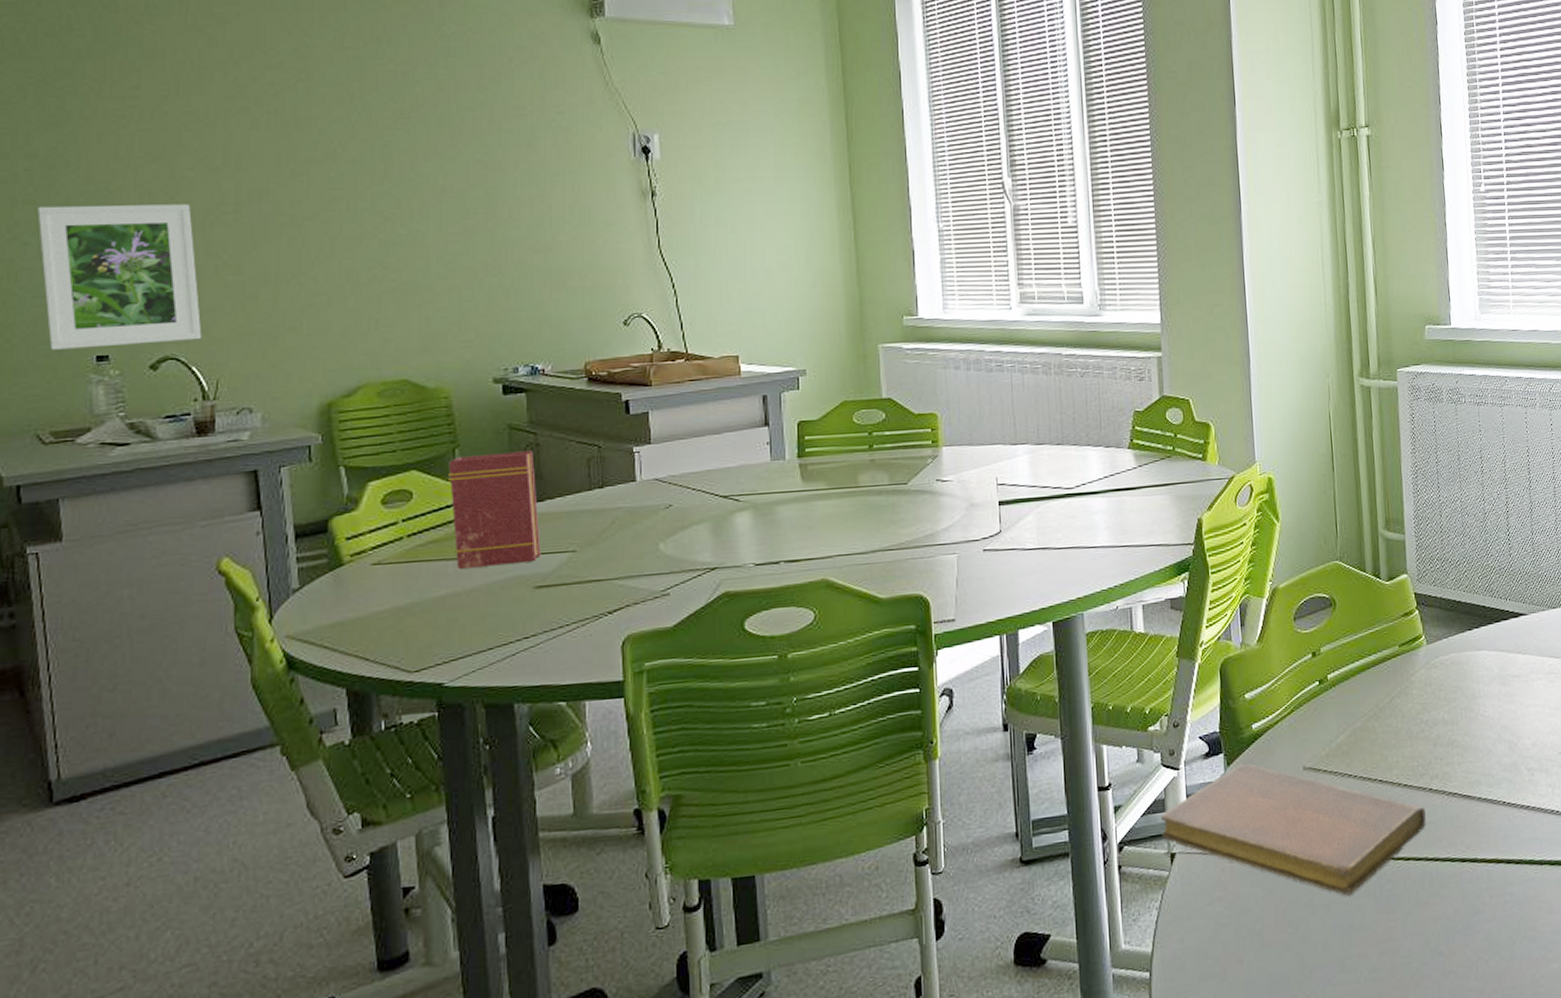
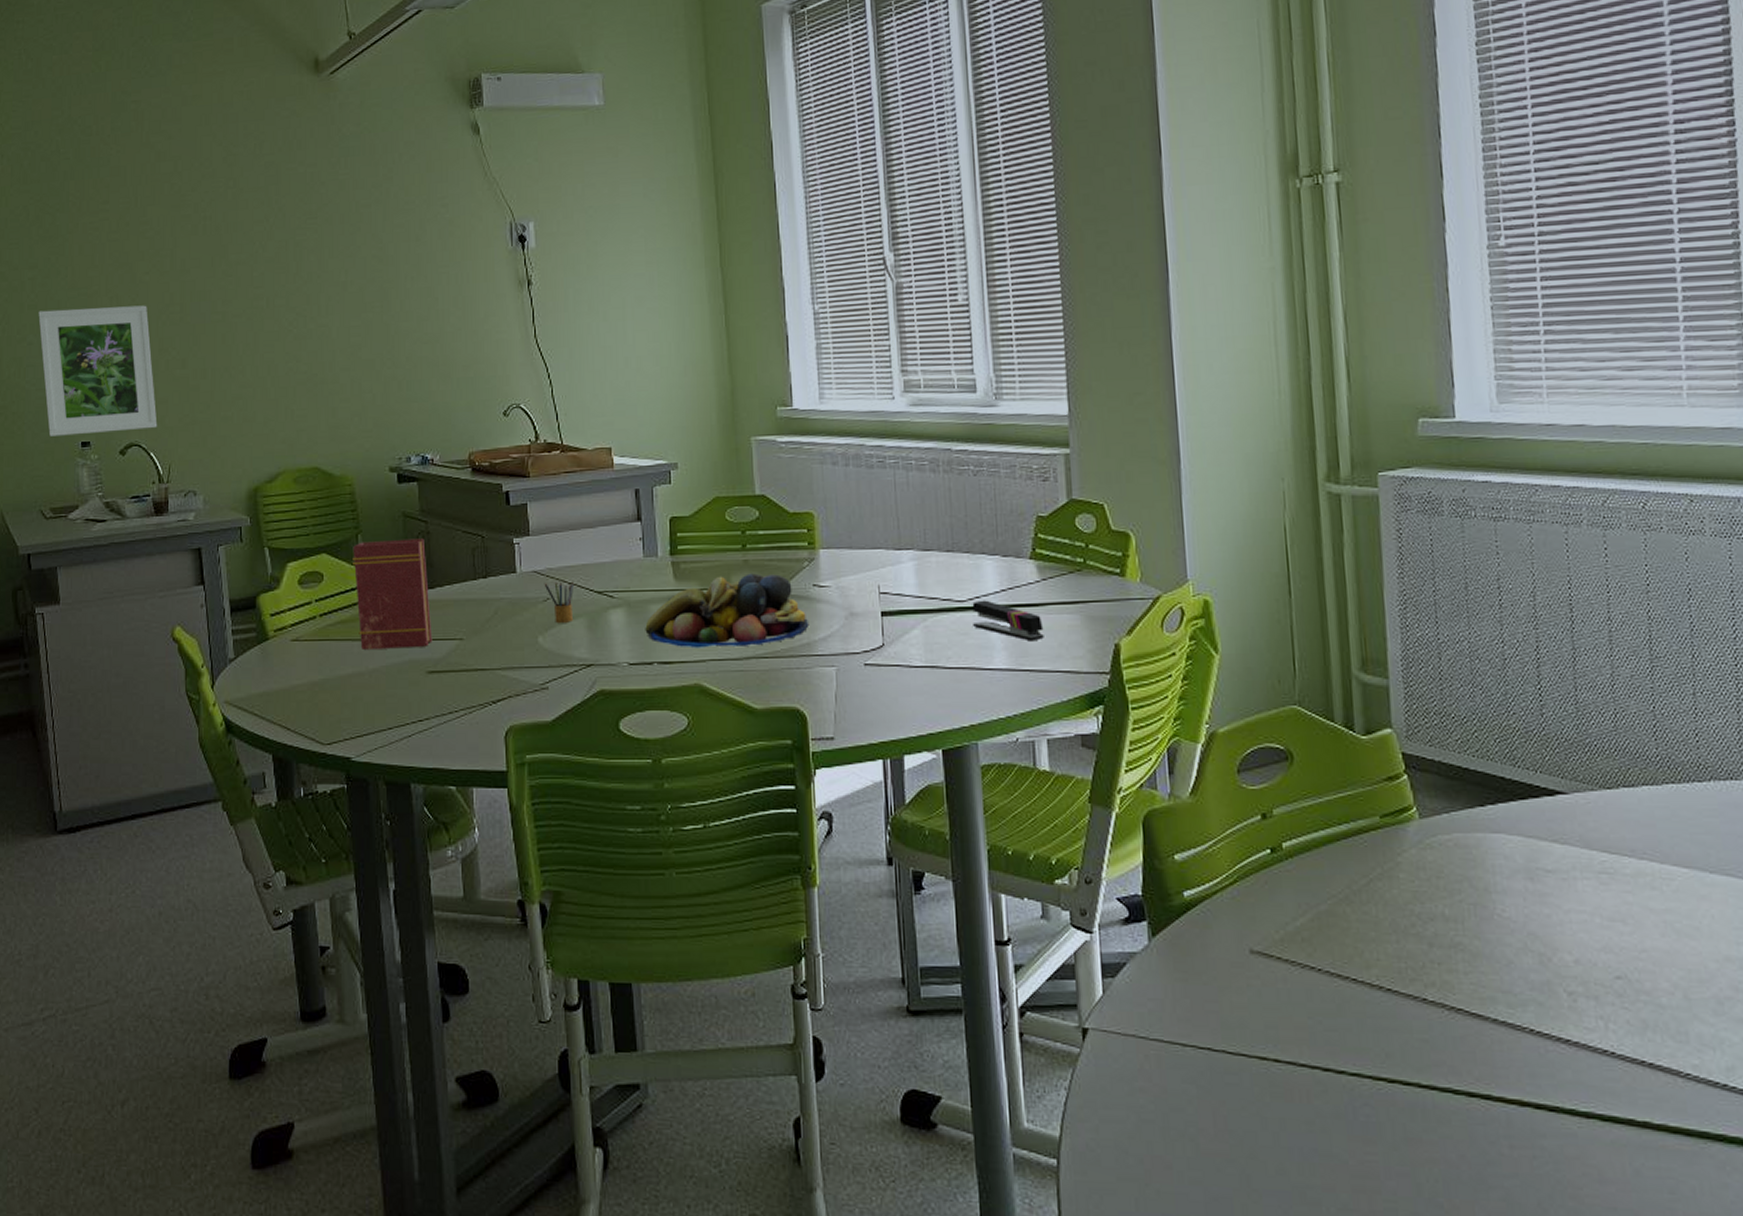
pencil box: none [666,487,699,529] -> present [544,581,575,623]
fruit bowl: none [772,471,933,546] -> present [645,573,810,648]
stapler: none [1079,486,1140,521] -> present [972,600,1044,642]
notebook: present [1161,763,1426,896] -> none [1070,935,1418,1113]

